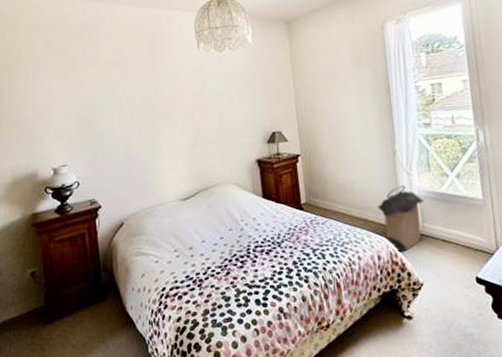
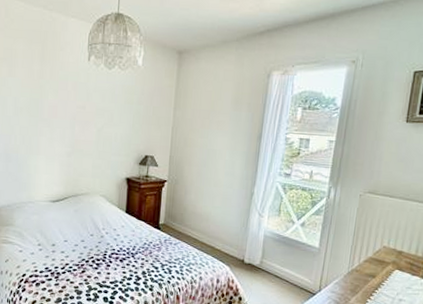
laundry hamper: present [377,184,424,253] -> none [226,223,268,280]

